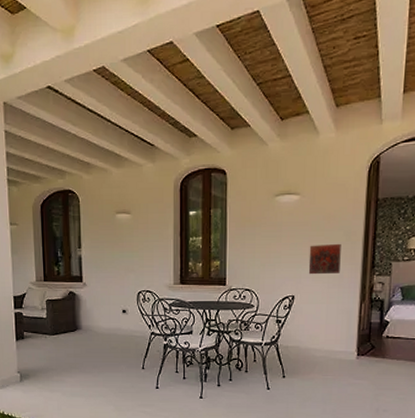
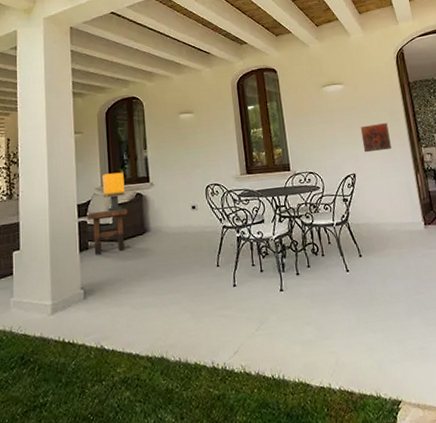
side table: none [23,304,60,345] -> present [87,208,127,255]
lamp: none [36,269,59,307] -> present [102,172,125,212]

